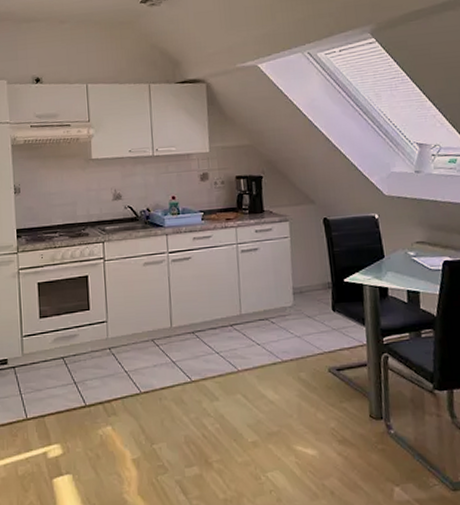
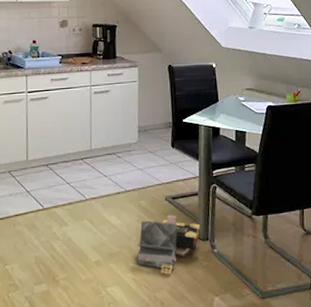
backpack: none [298,389,373,459] -> present [136,215,201,275]

